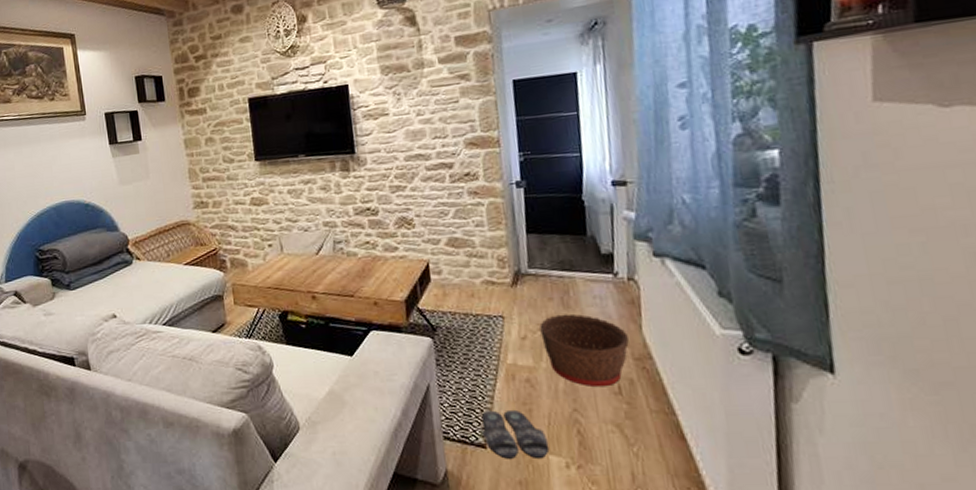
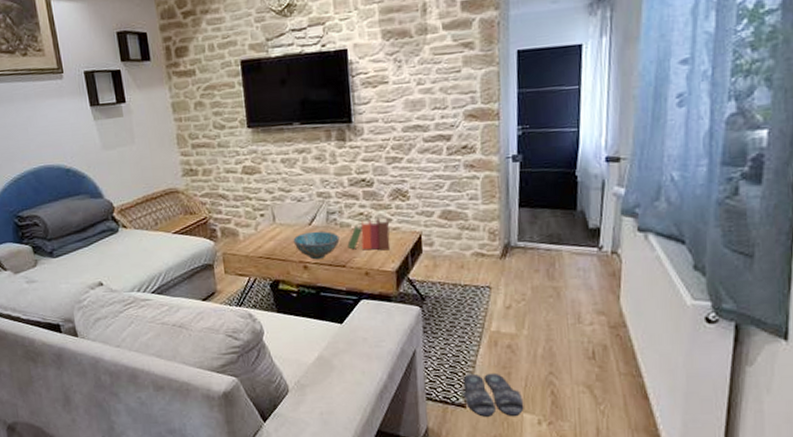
decorative bowl: none [301,260,347,290] -> present [293,231,340,260]
books: none [355,246,398,280] -> present [347,217,391,251]
basket: present [539,314,629,388] -> none [524,285,606,353]

